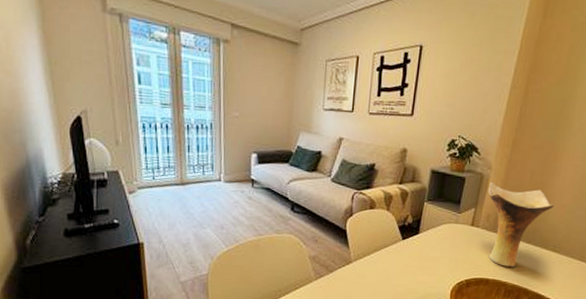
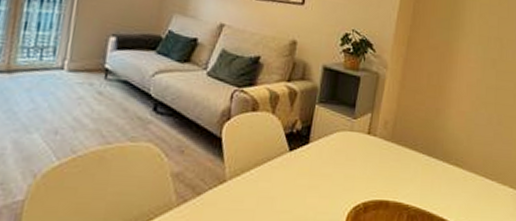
vase: present [488,181,554,267] -> none [384,82,453,186]

